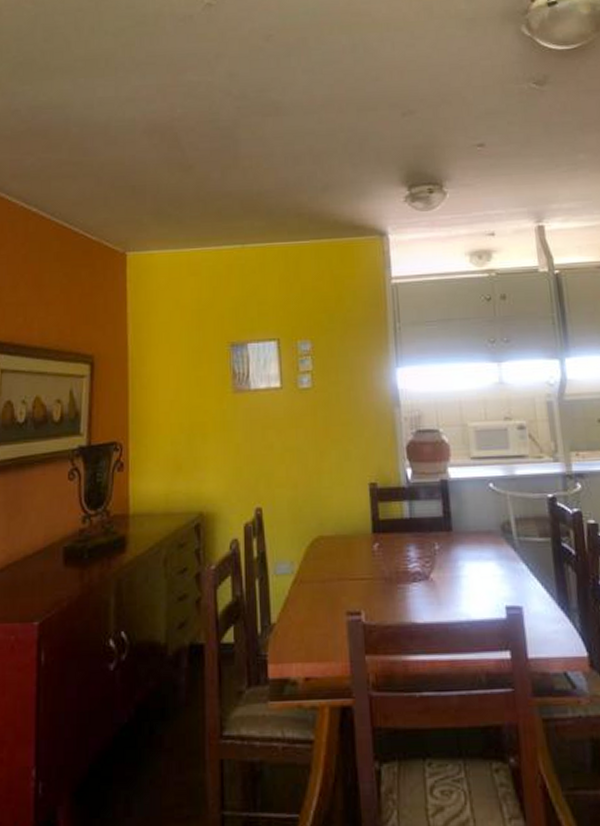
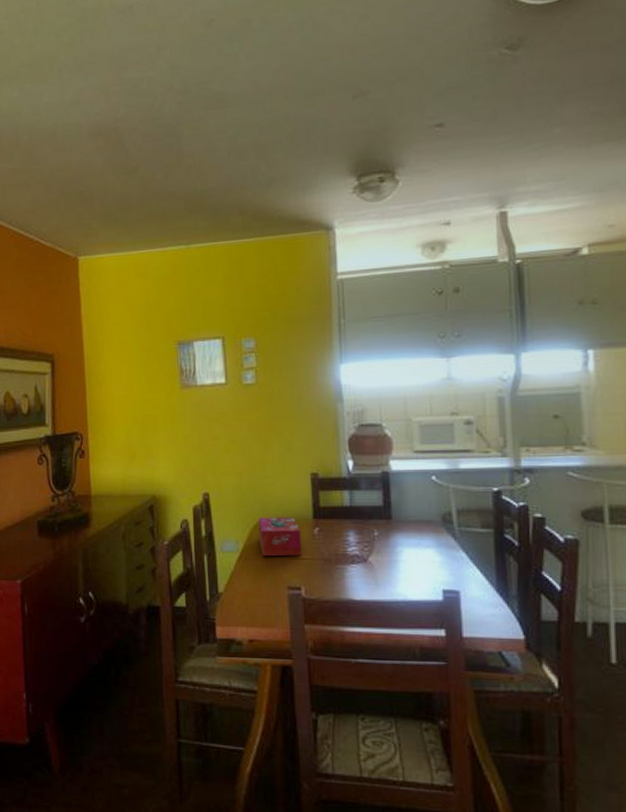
tissue box: none [314,532,361,577] -> present [258,517,301,556]

